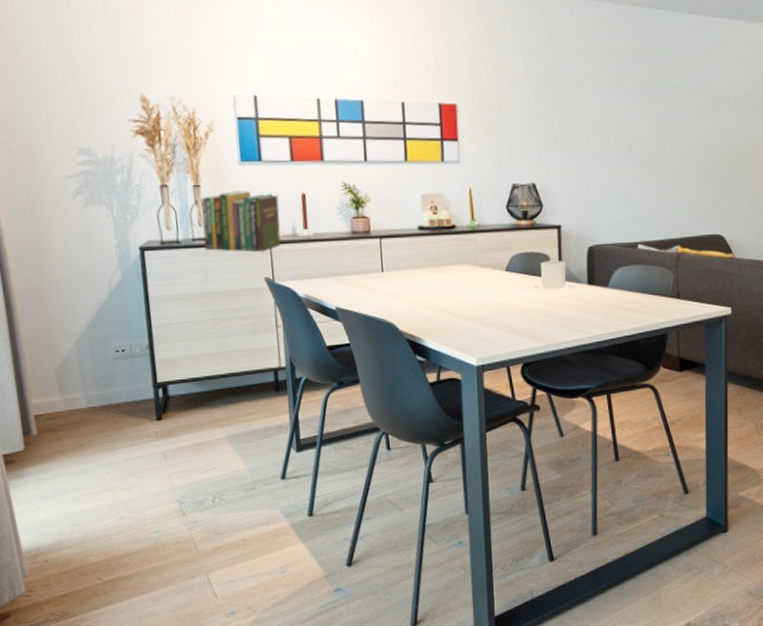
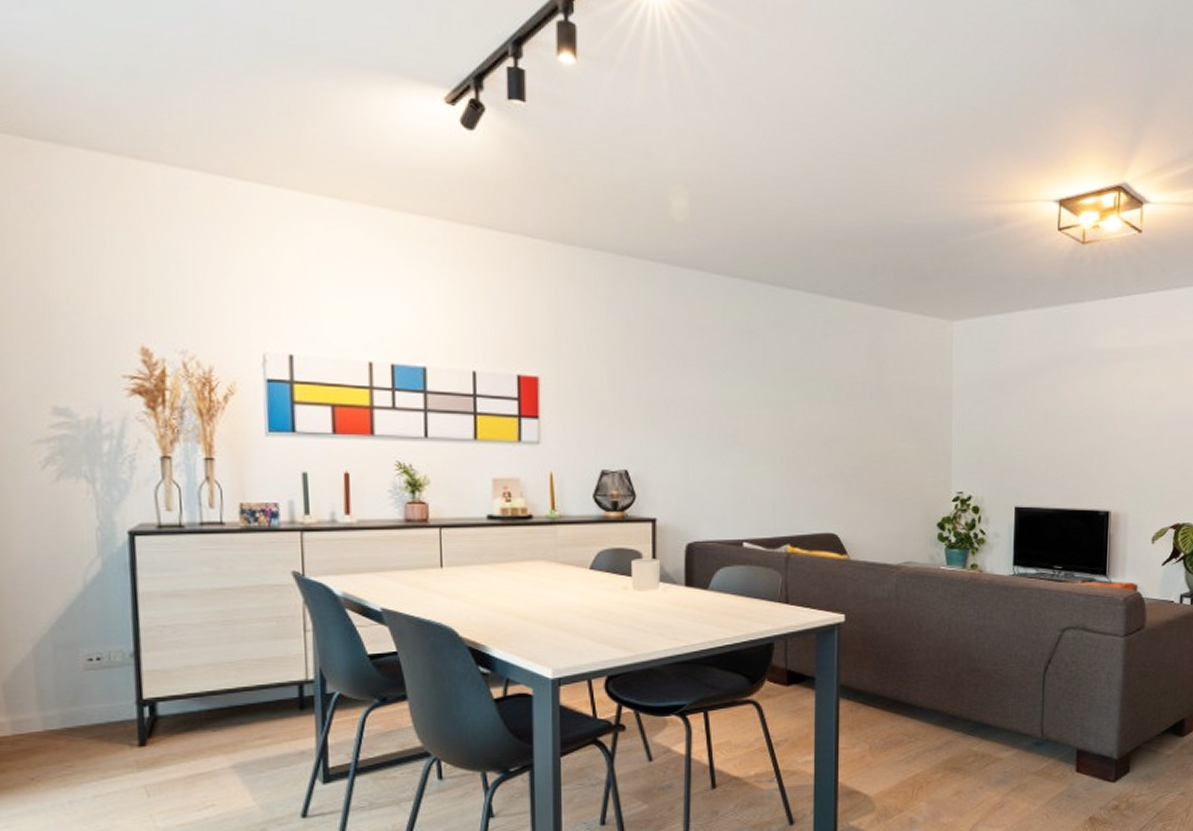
books: present [201,190,282,253] -> none [214,467,316,541]

